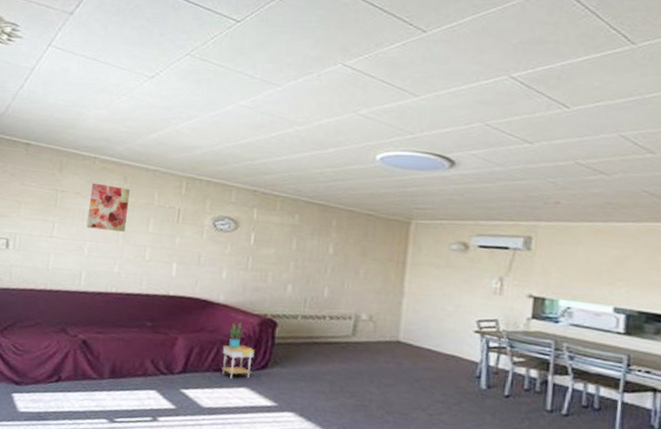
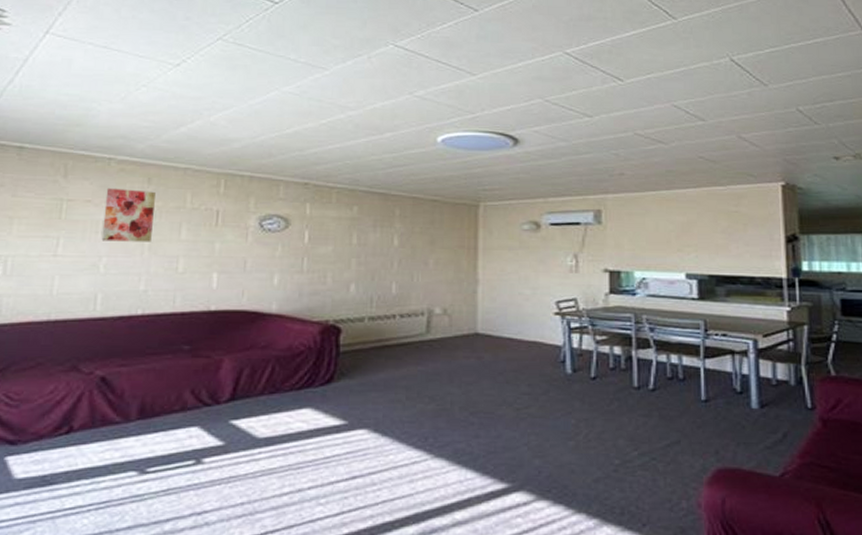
side table: present [221,323,255,379] -> none [278,333,317,399]

